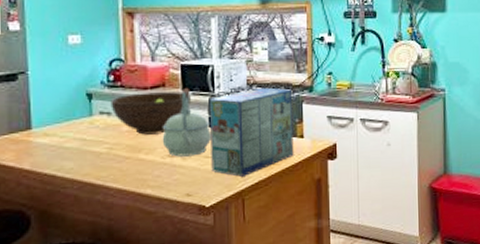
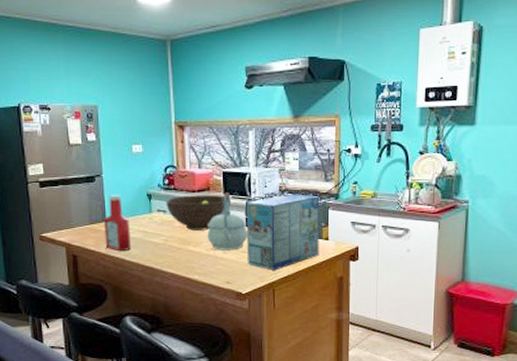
ketchup bottle: none [29,94,65,166] -> present [104,194,132,252]

